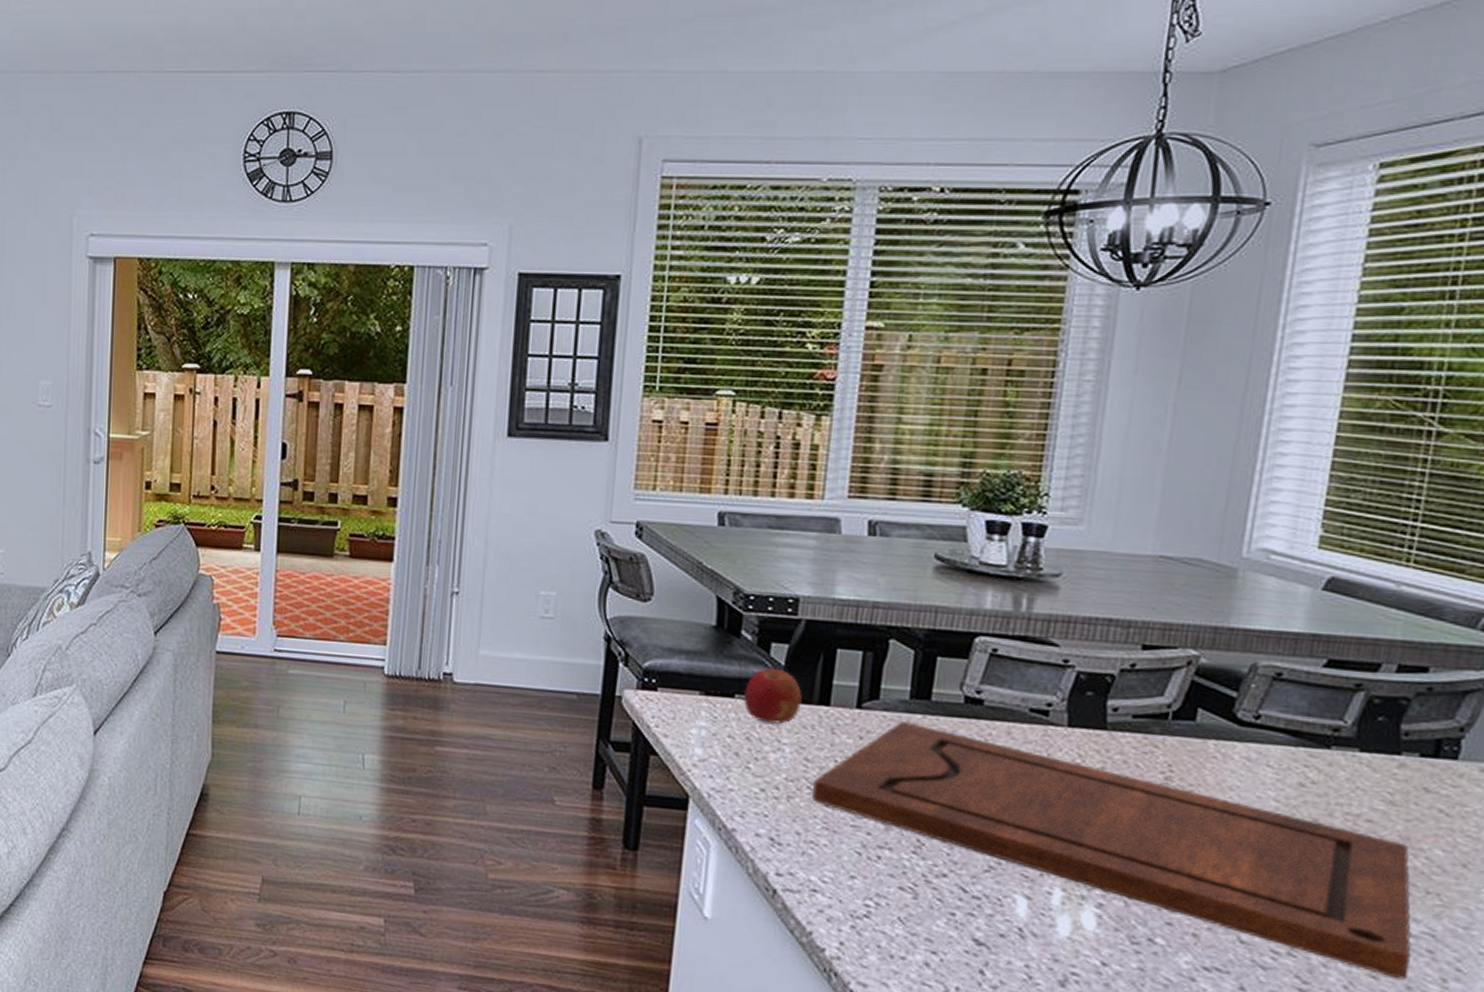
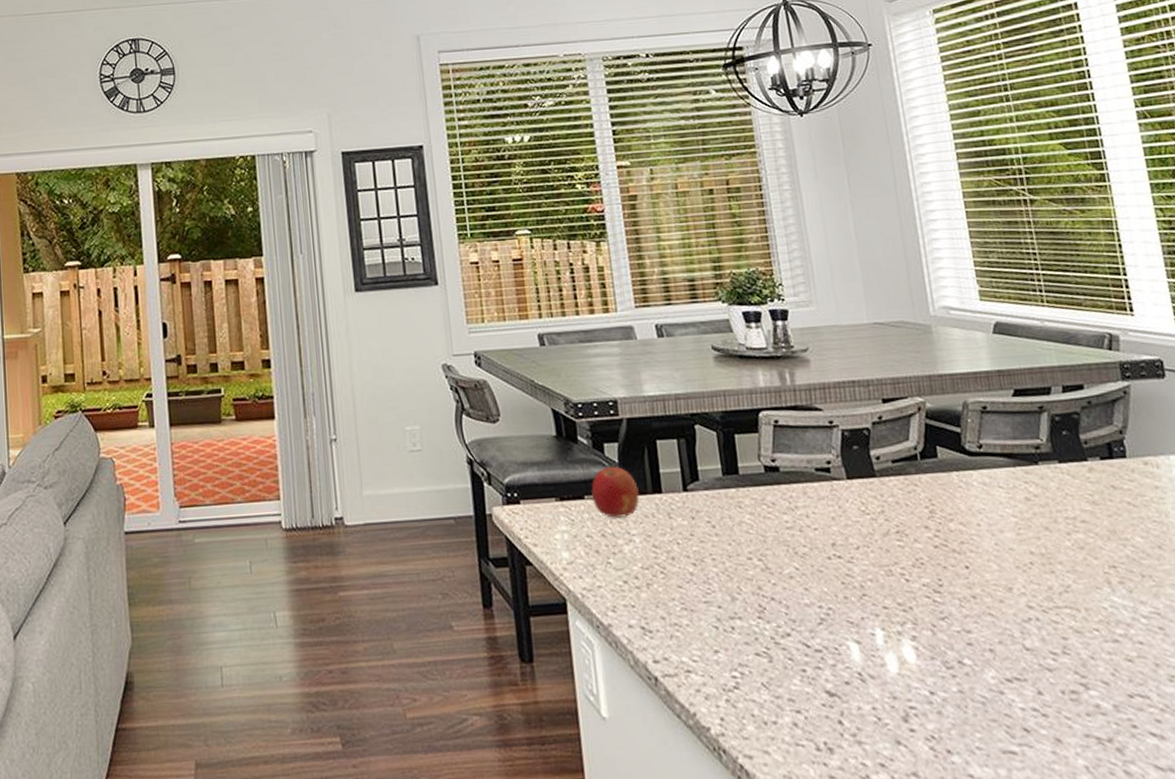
cutting board: present [812,721,1411,980] -> none [665,497,1153,659]

